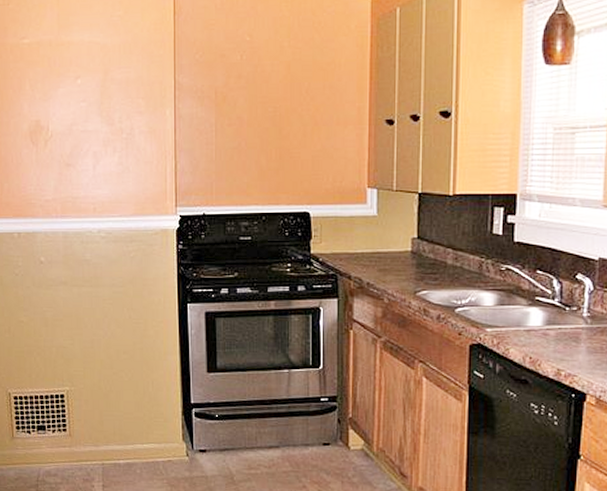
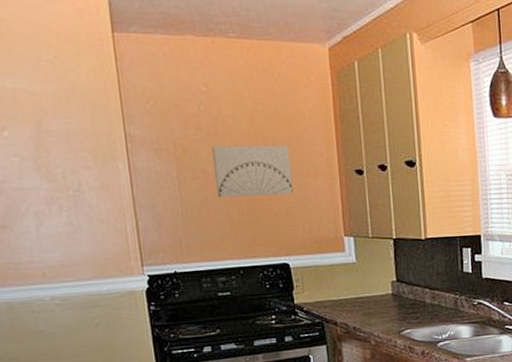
wall art: none [249,93,322,144] -> present [212,145,293,197]

